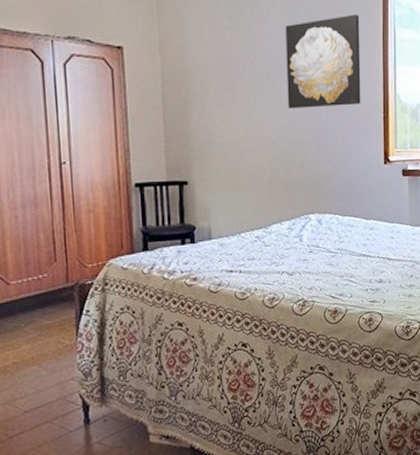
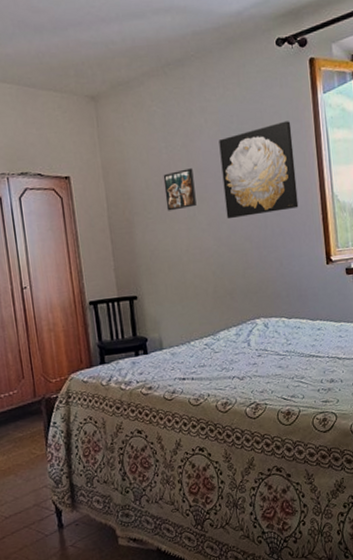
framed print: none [224,52,258,95] -> present [163,168,197,211]

